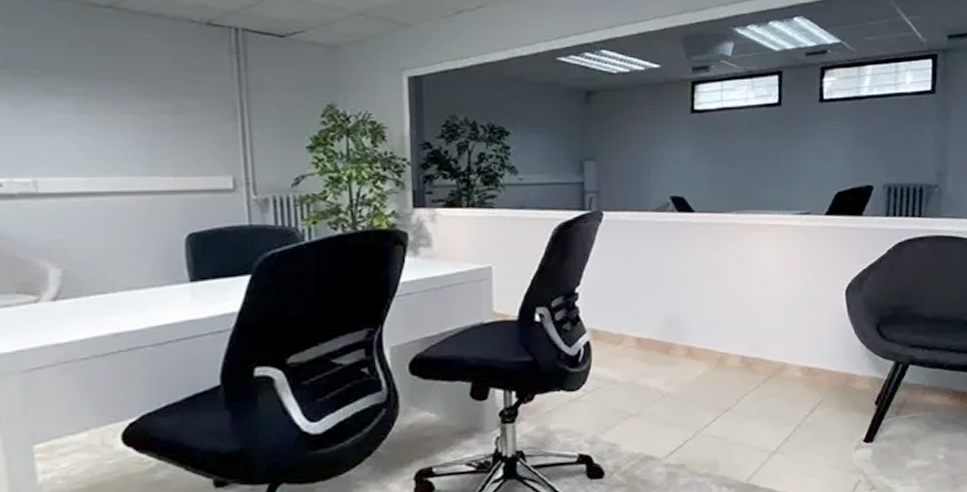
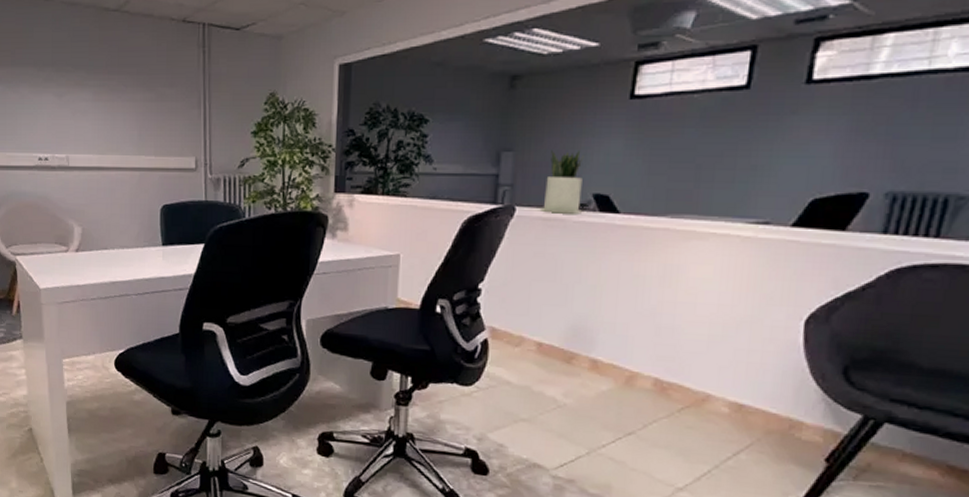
planter: none [625,157,664,216] -> present [539,149,584,214]

